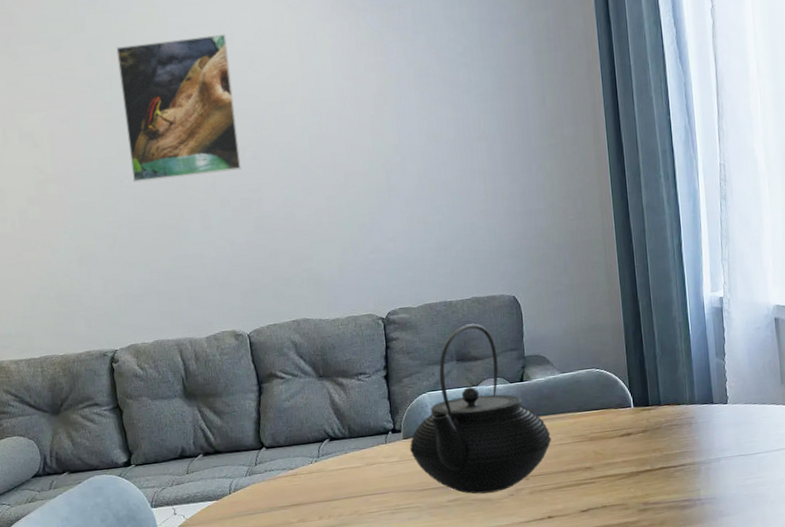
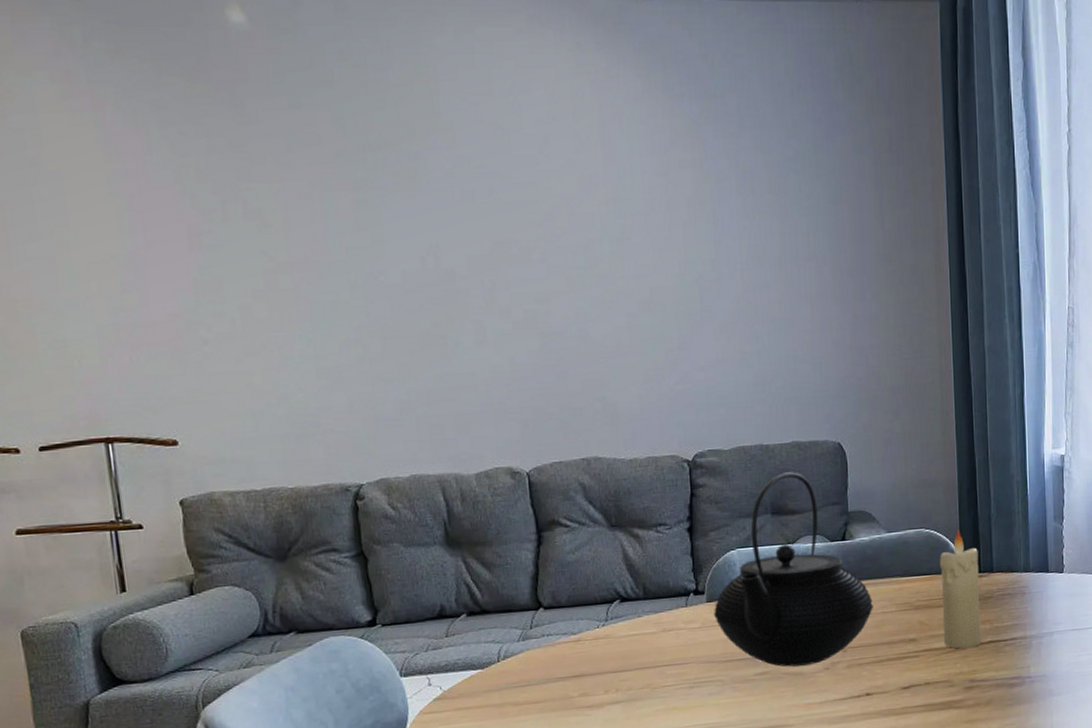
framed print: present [116,34,241,183] -> none [373,108,526,281]
candle: none [610,368,653,475] -> present [940,530,981,649]

